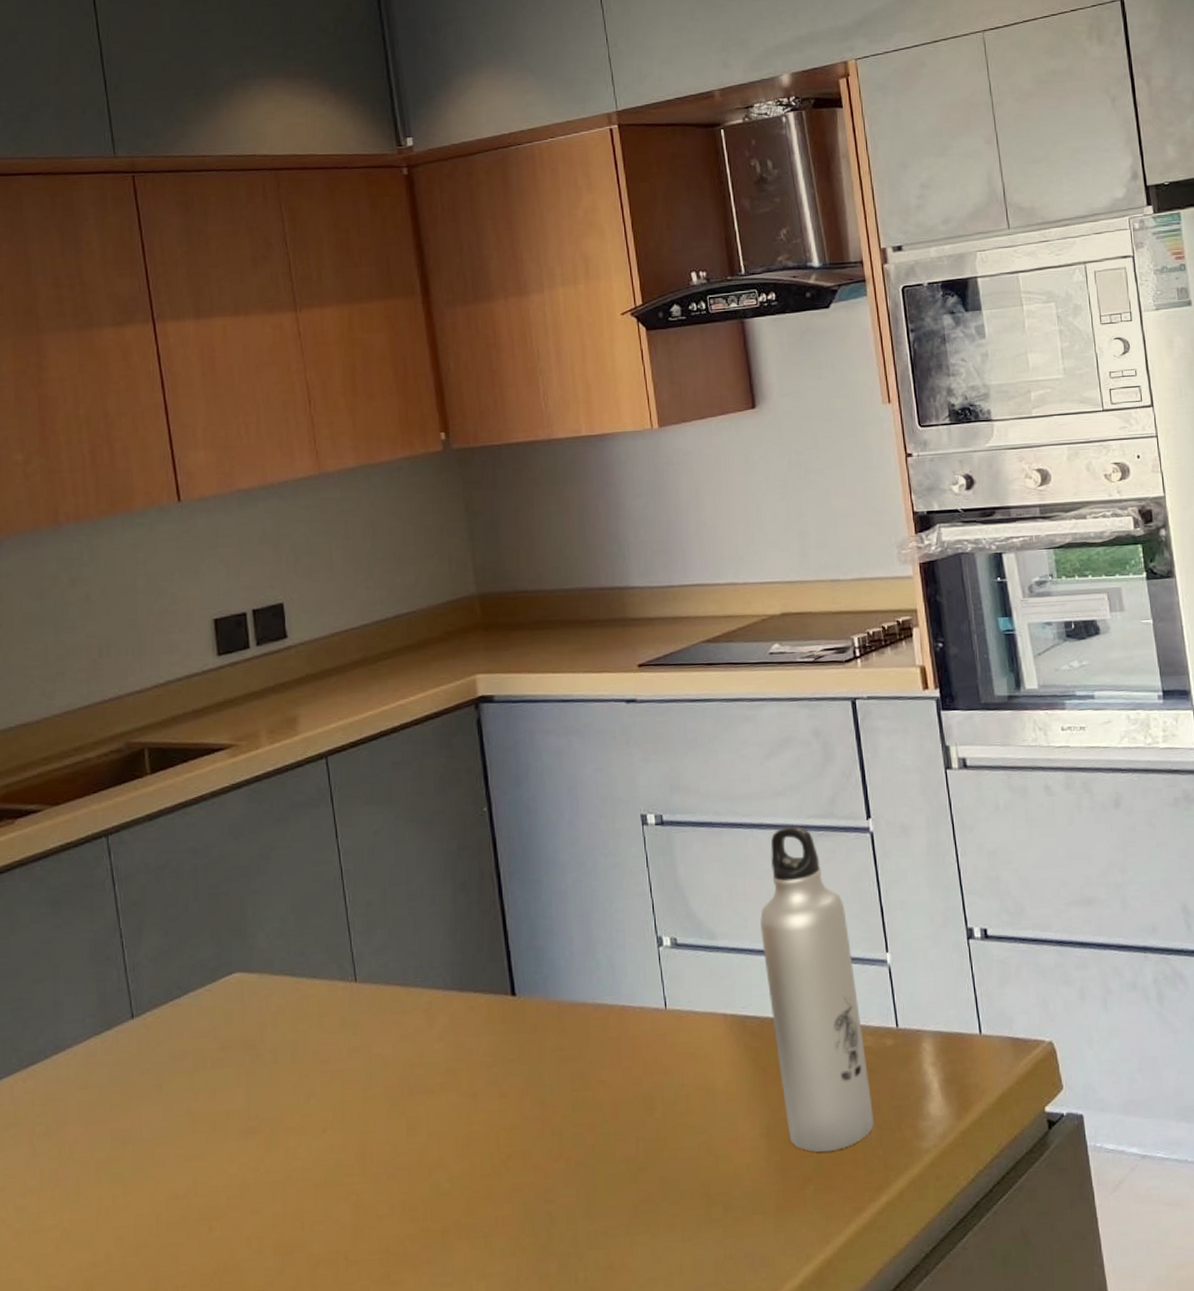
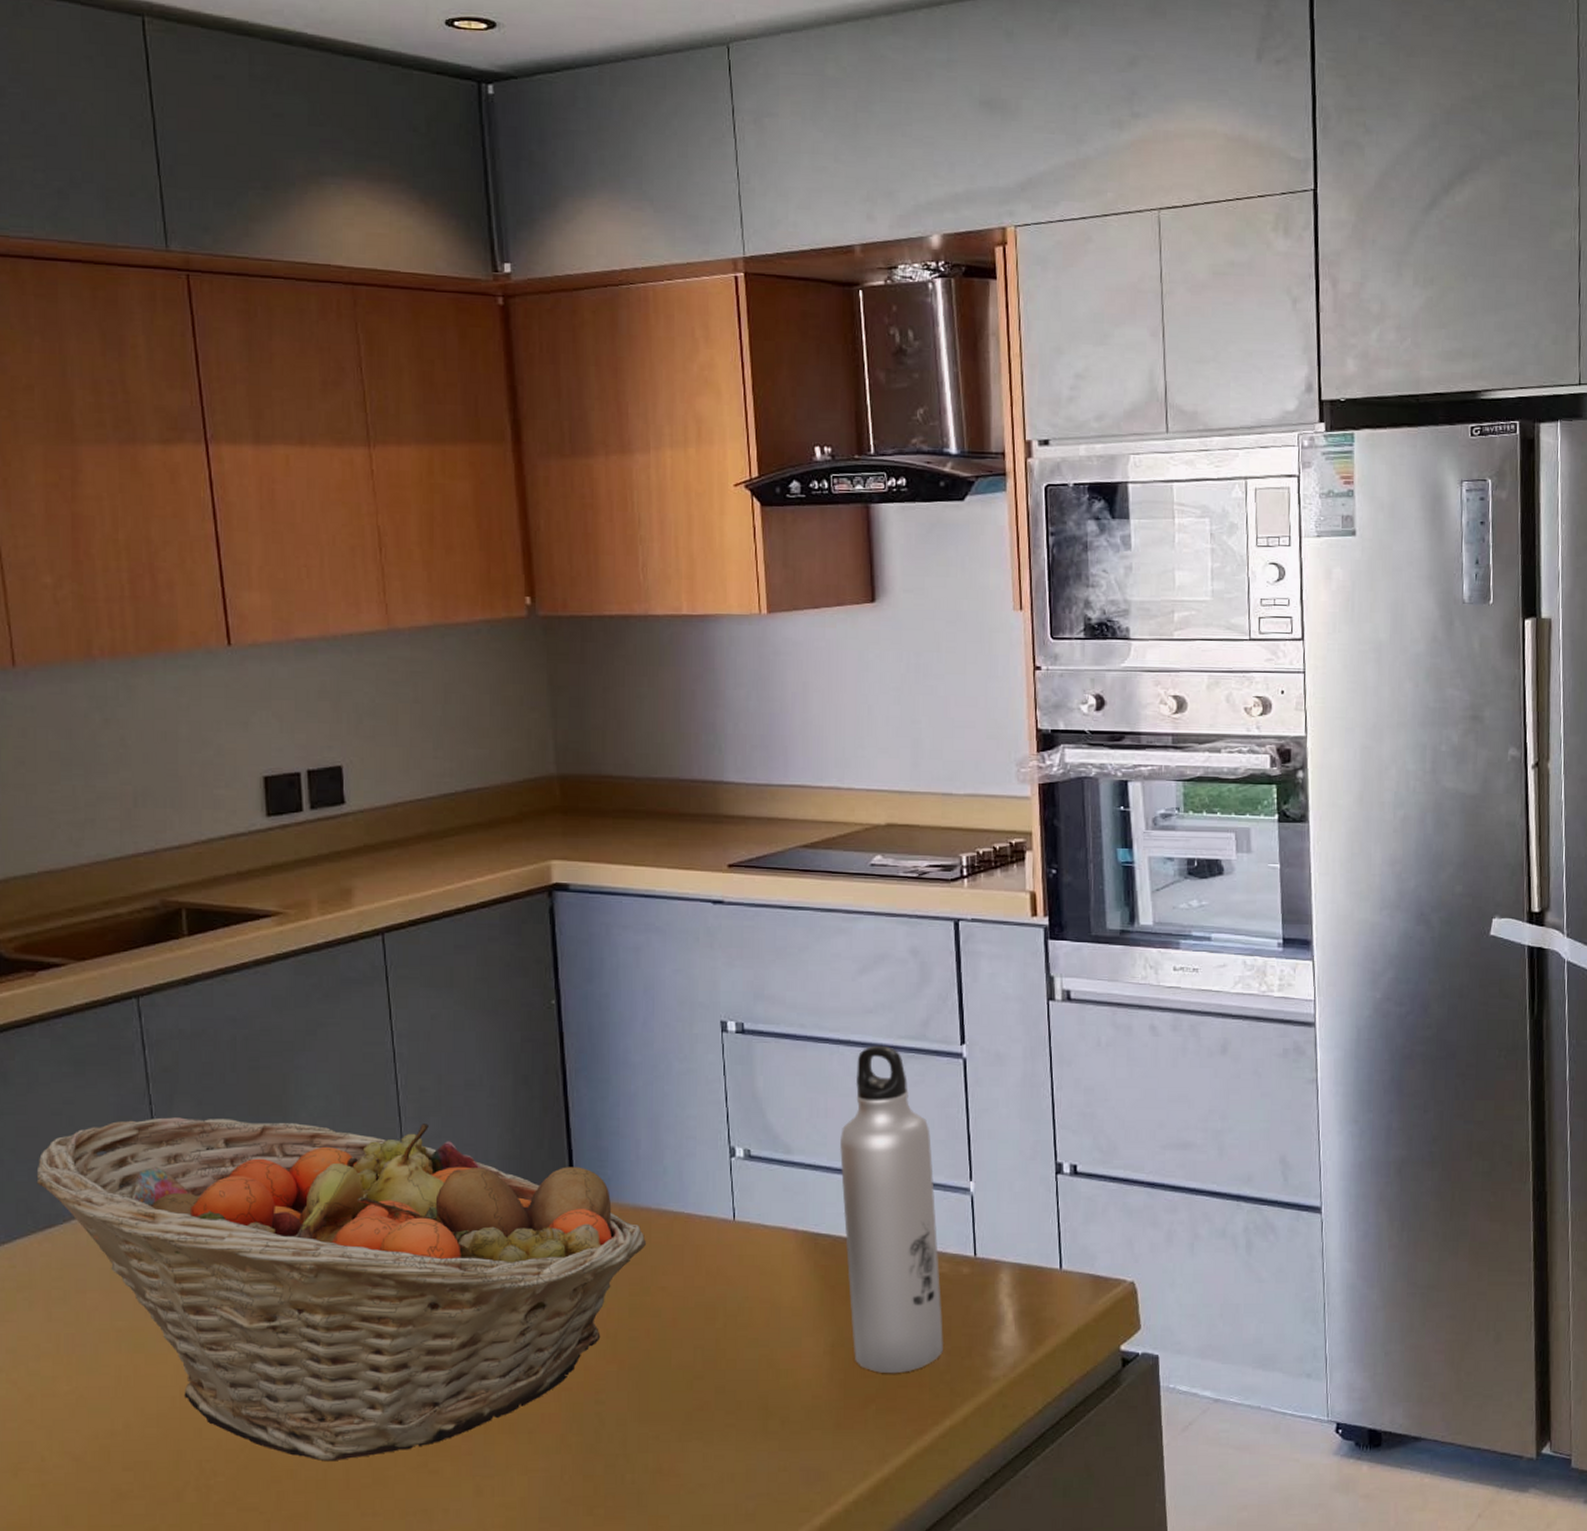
fruit basket: none [19,936,584,1280] -> present [36,1117,646,1462]

